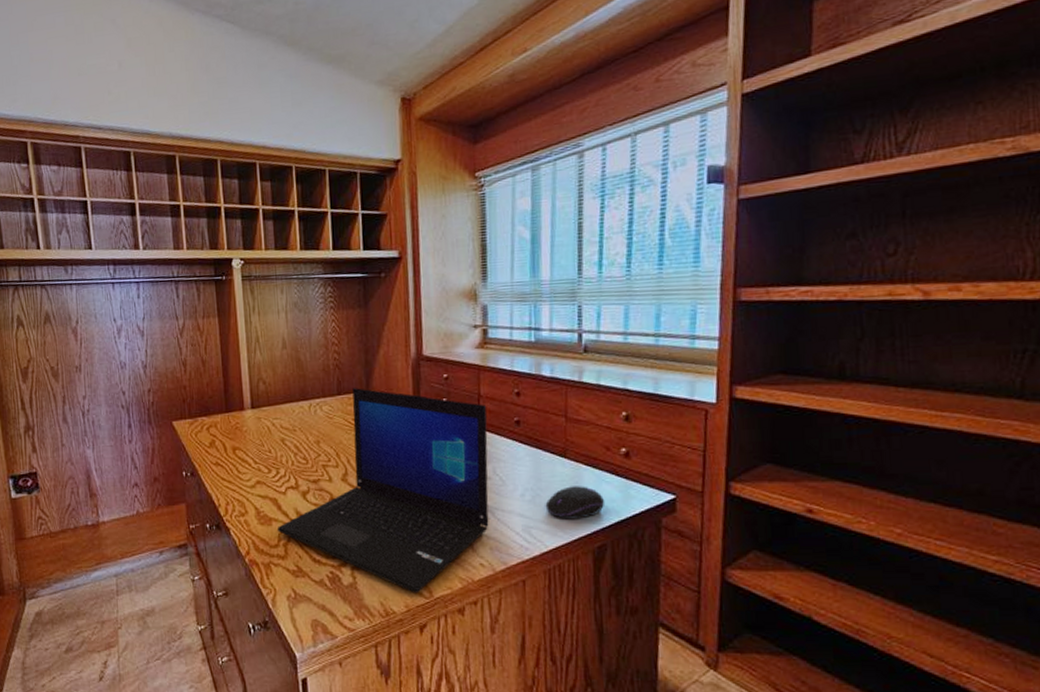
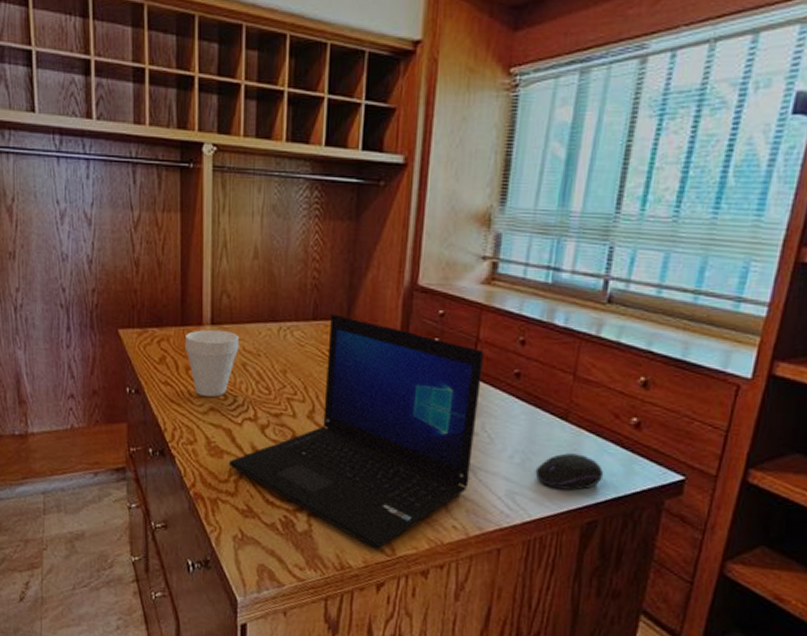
cup: none [230,412,278,471] -> present [184,329,240,397]

